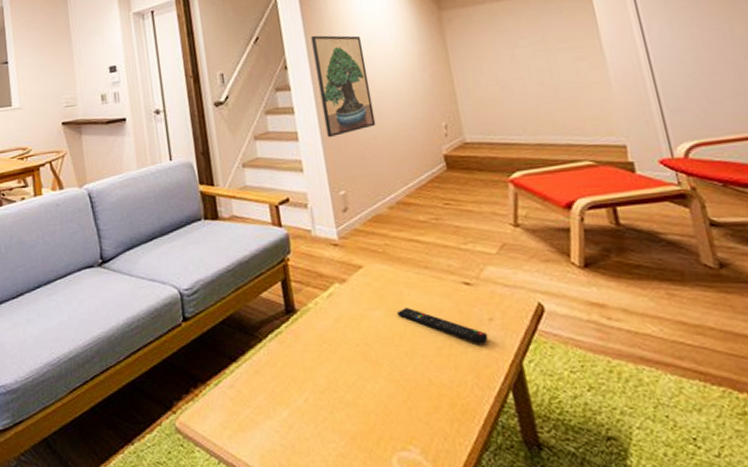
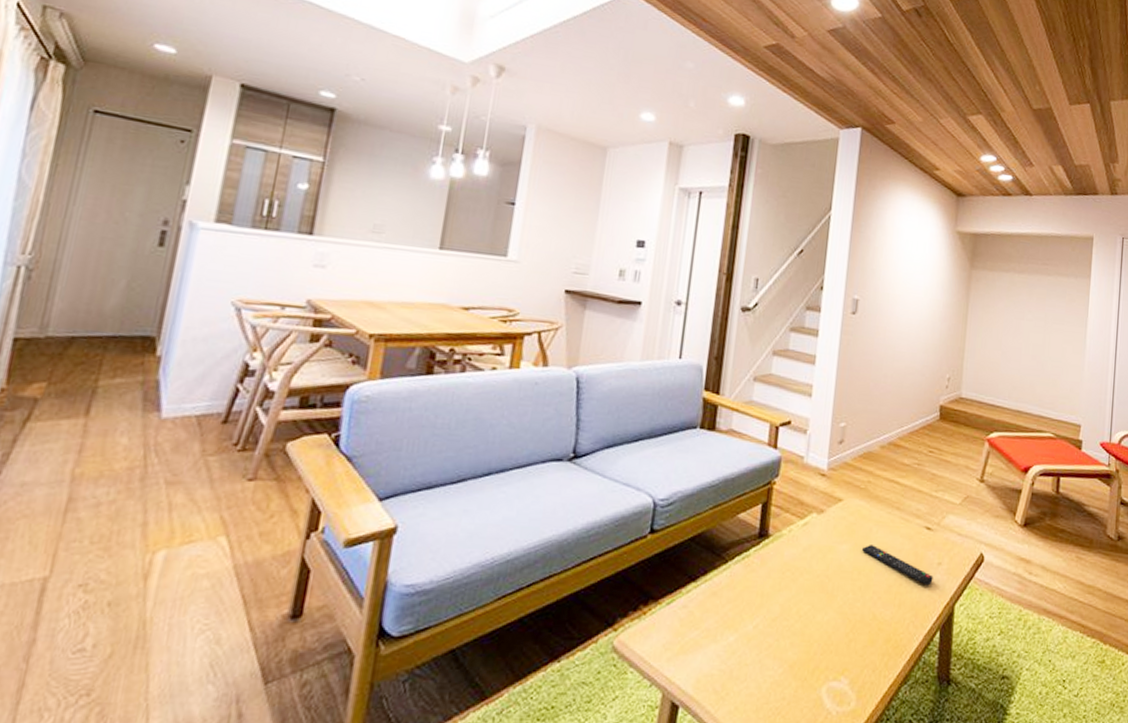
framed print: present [311,35,376,138] -> none [843,262,898,368]

